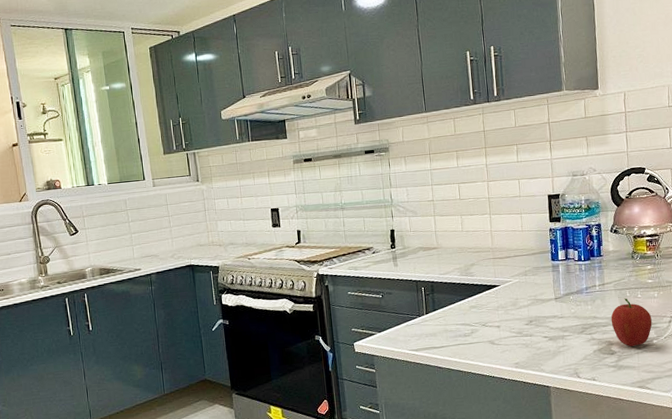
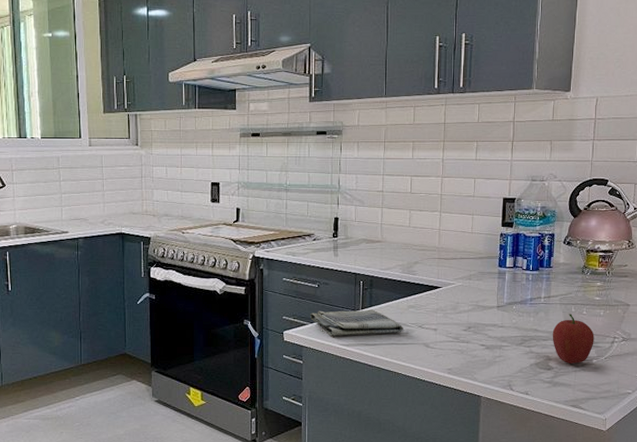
dish towel: none [378,313,468,343] -> present [310,309,403,336]

